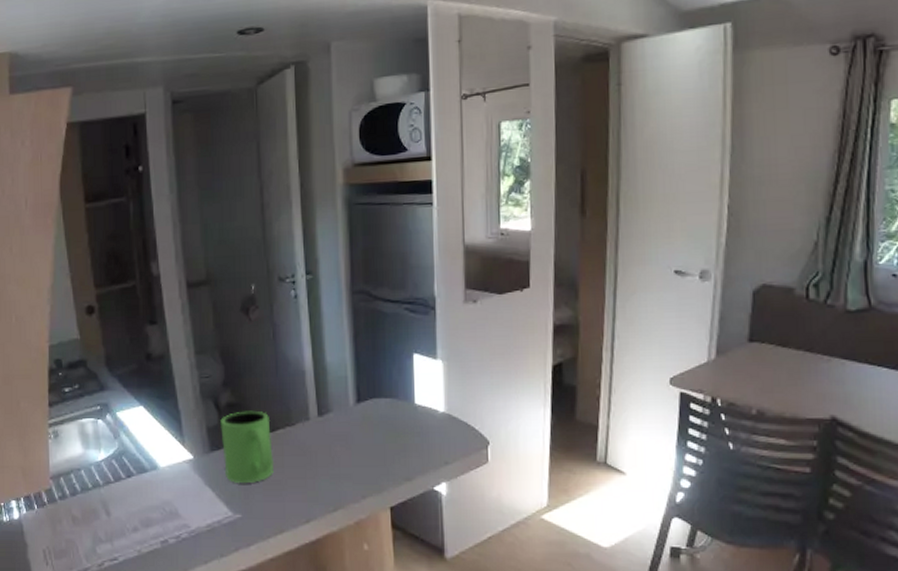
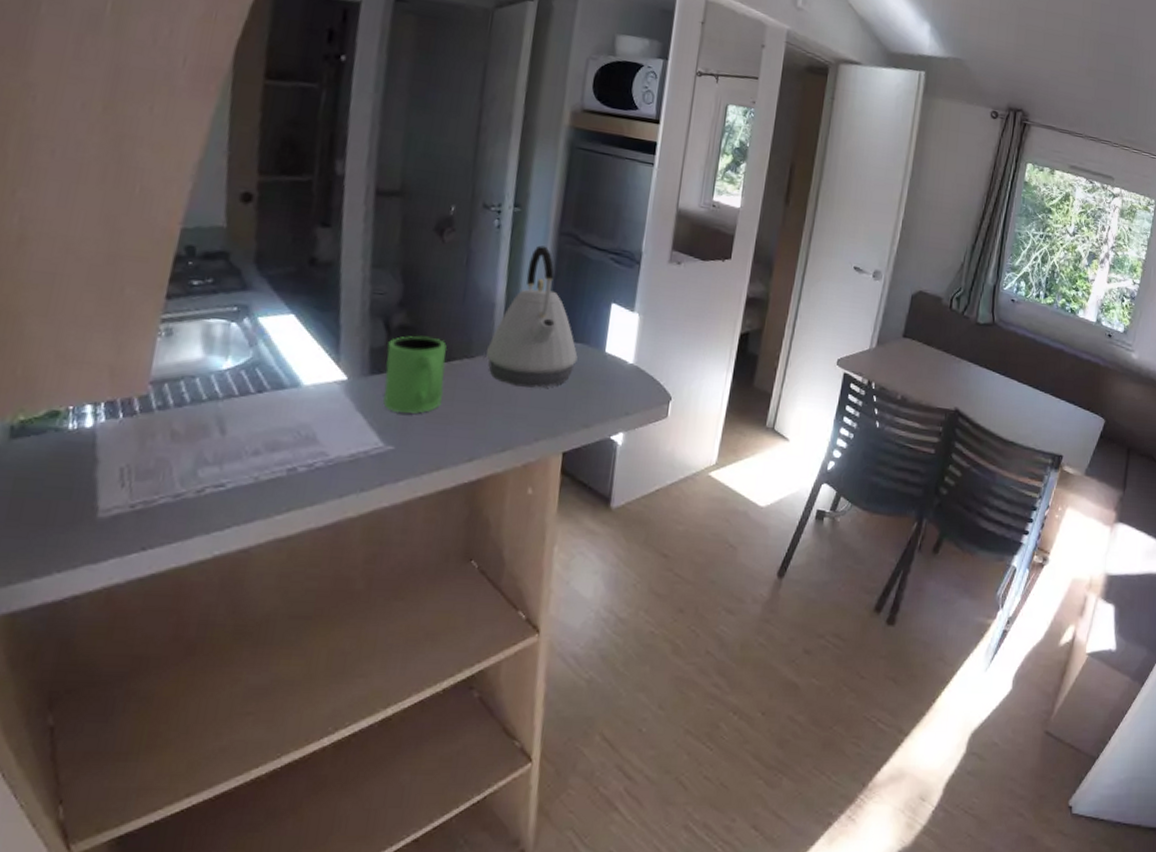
kettle: none [305,308,389,447] -> present [486,245,578,388]

